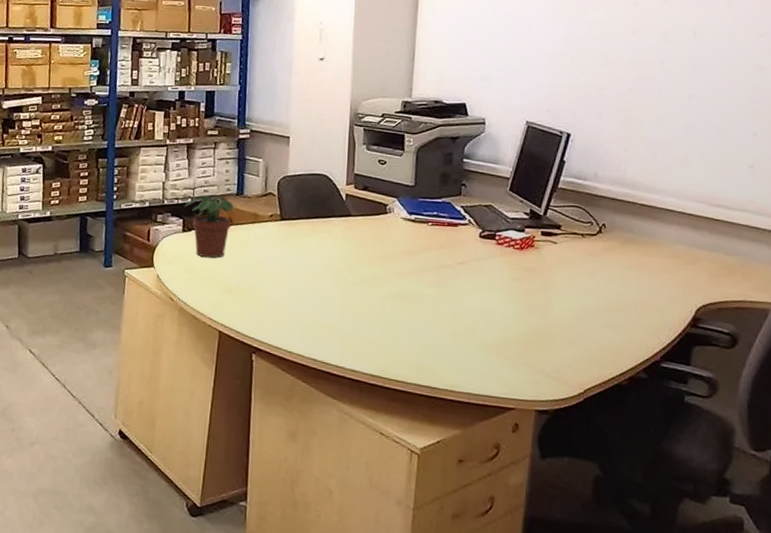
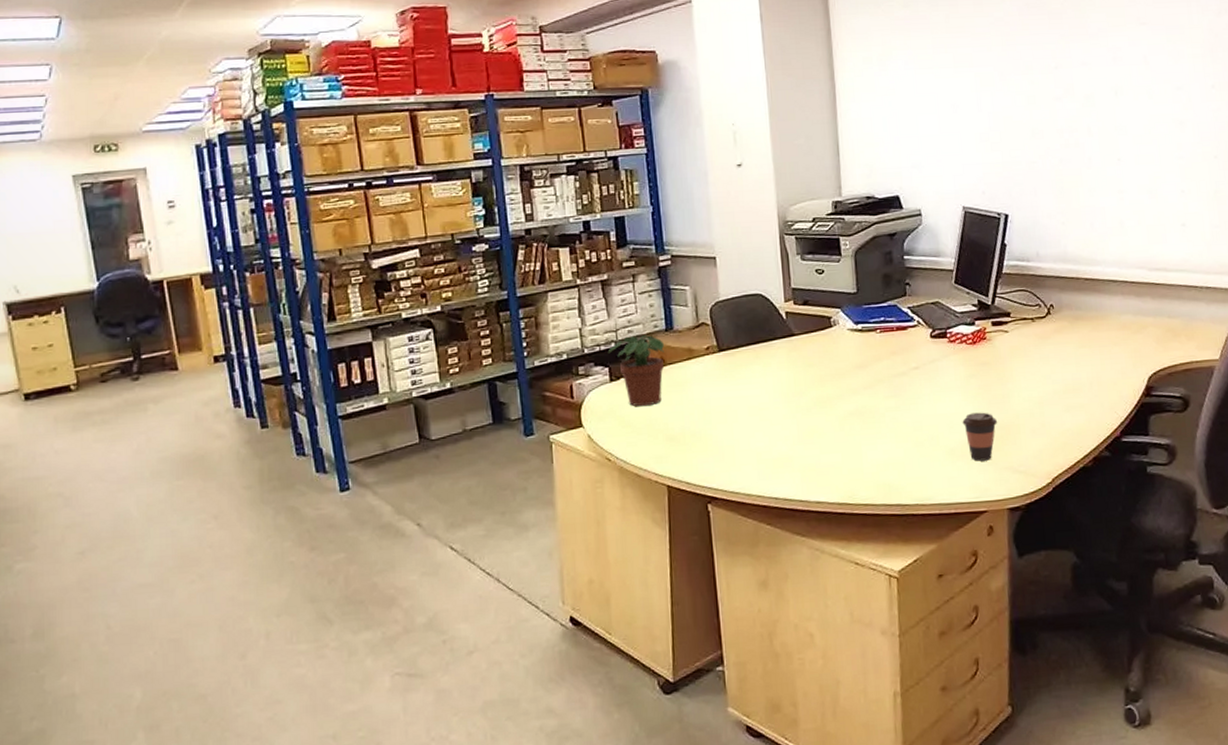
coffee cup: none [500,313,536,361] -> present [962,412,998,461]

